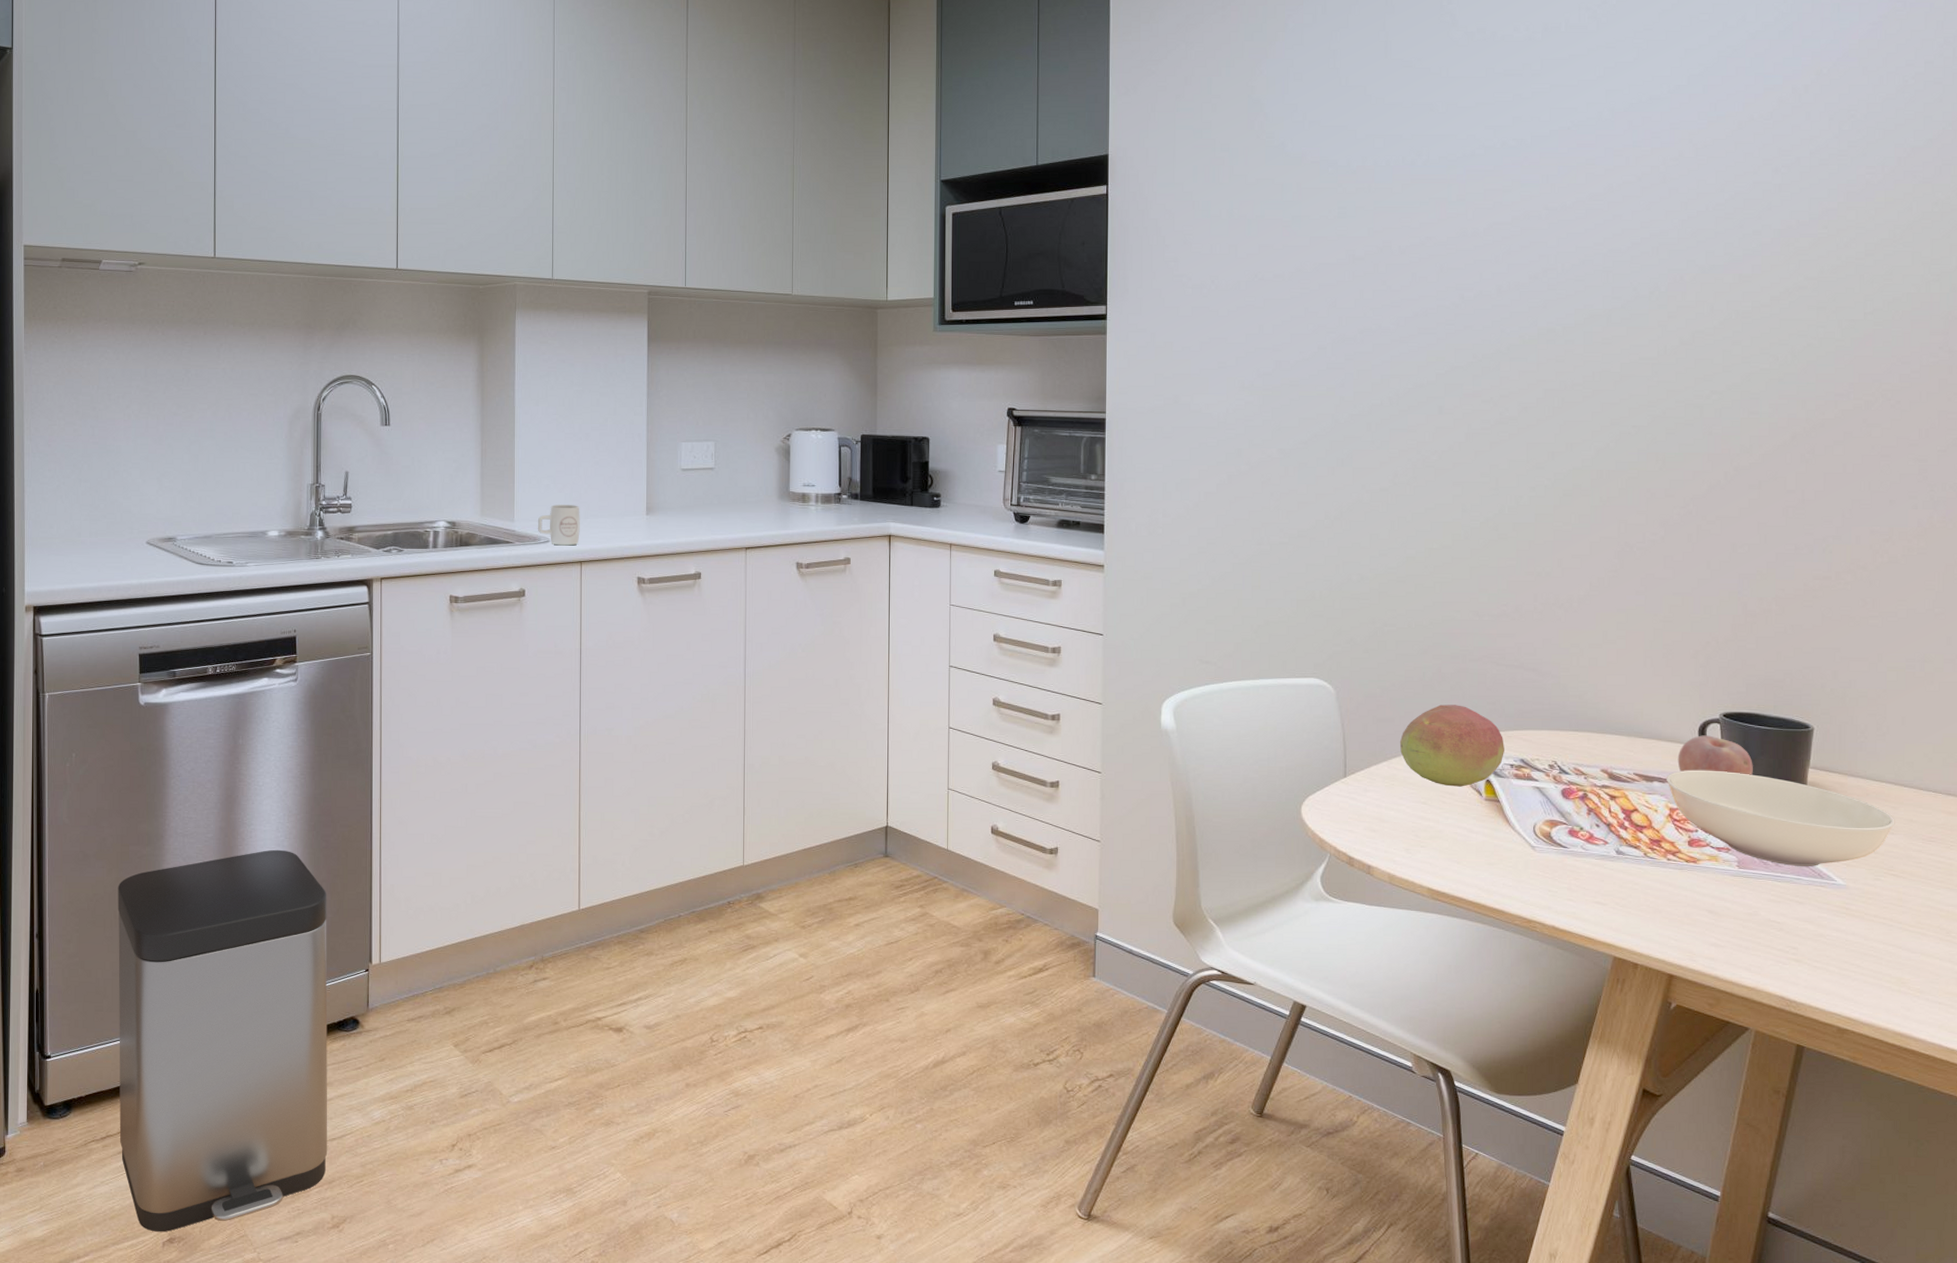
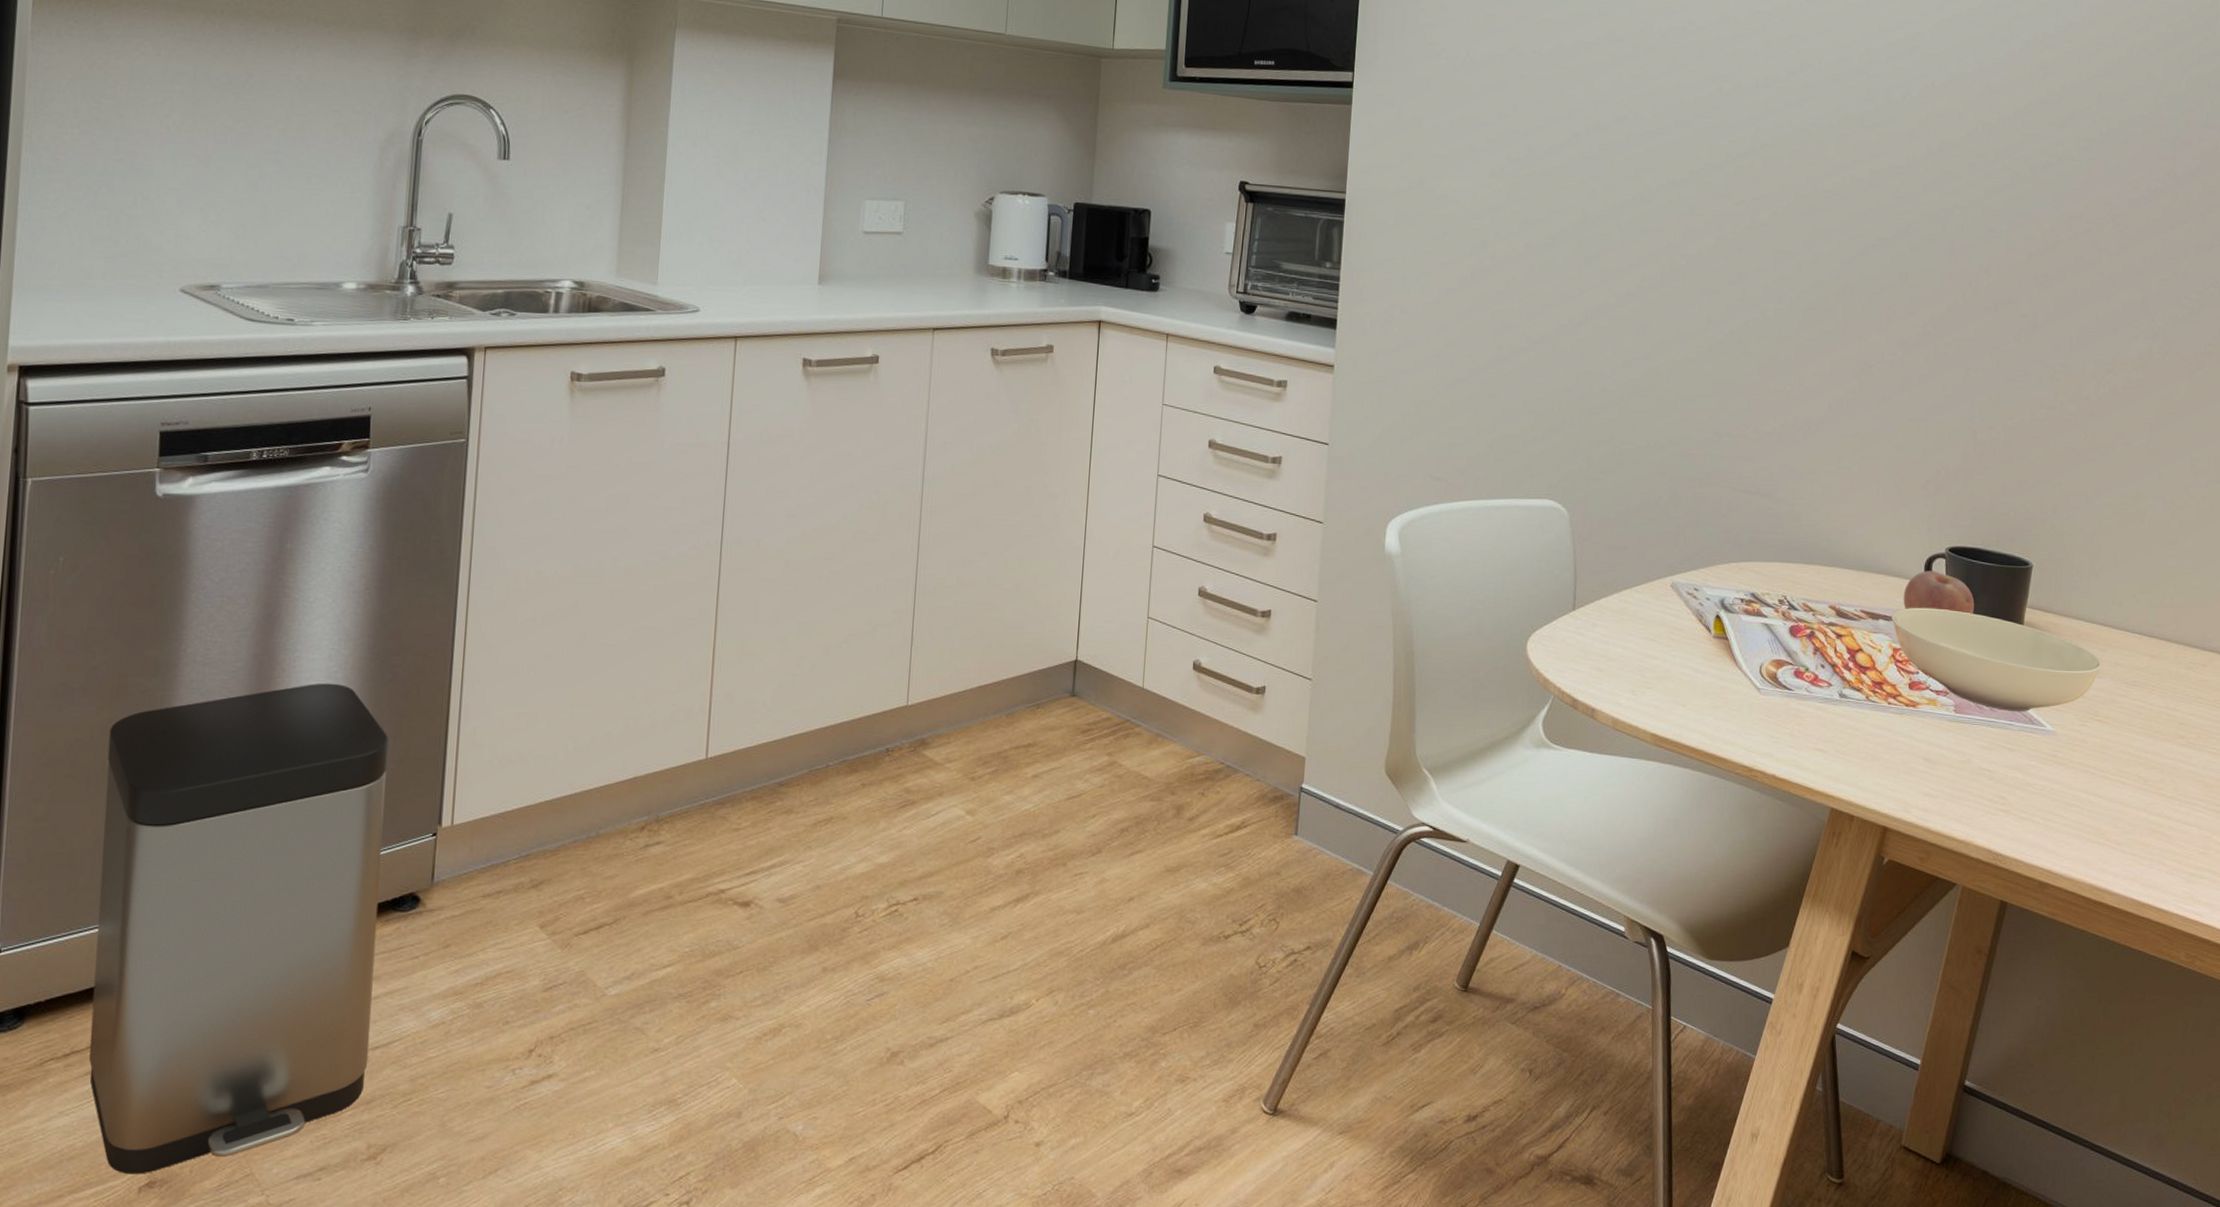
mug: present [538,505,580,546] -> none [686,267,739,317]
fruit: present [1399,704,1504,787] -> none [1631,532,1736,623]

